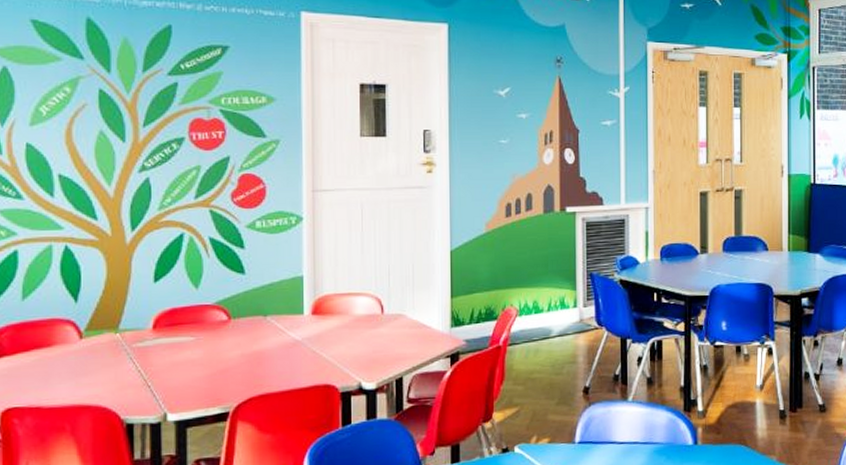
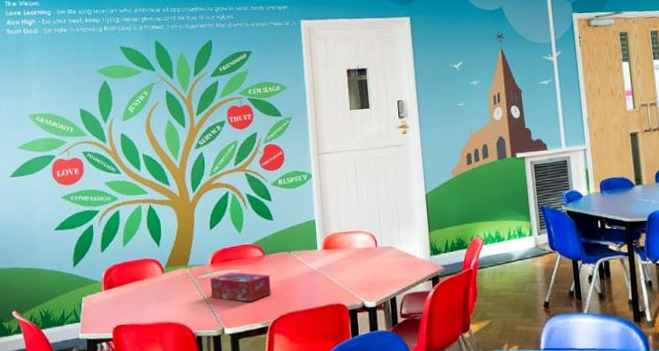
tissue box: none [149,340,237,380] -> present [210,272,271,302]

